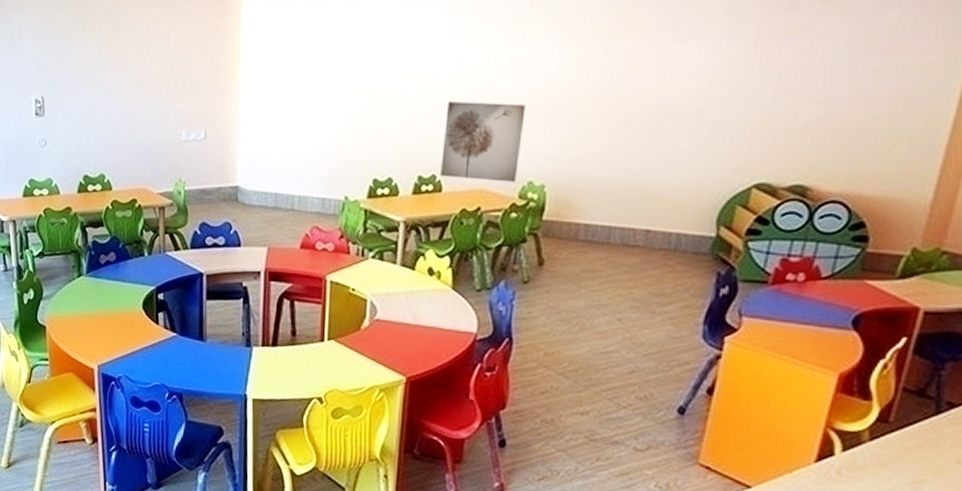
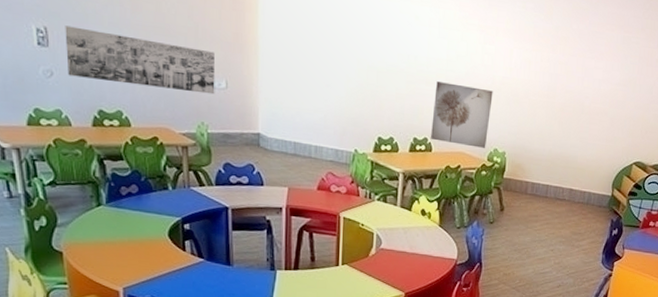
wall art: none [58,93,195,147] -> present [65,25,216,95]

